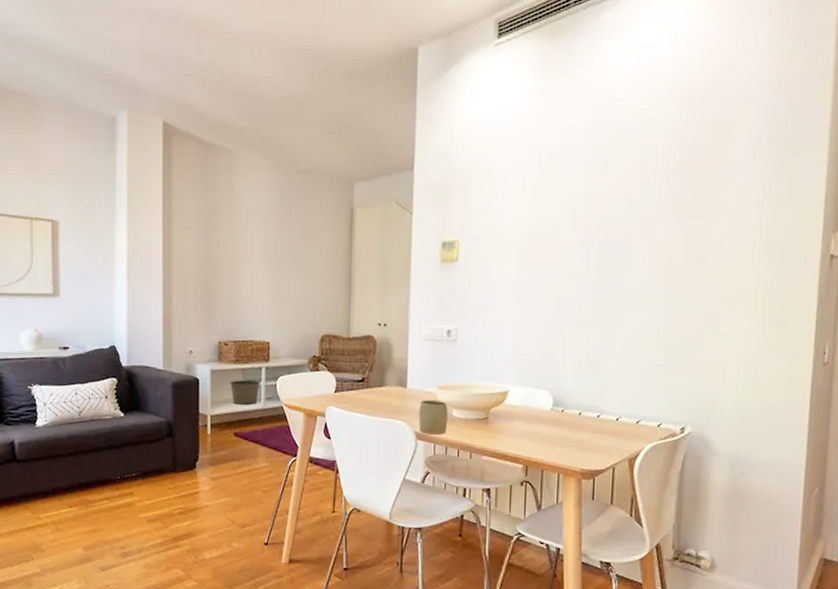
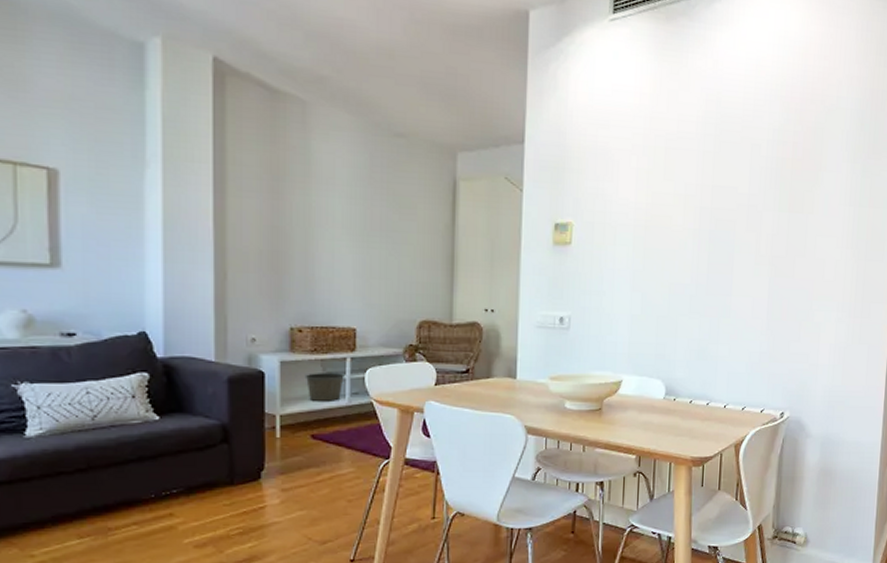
mug: present [418,400,448,435] -> none [529,392,561,428]

